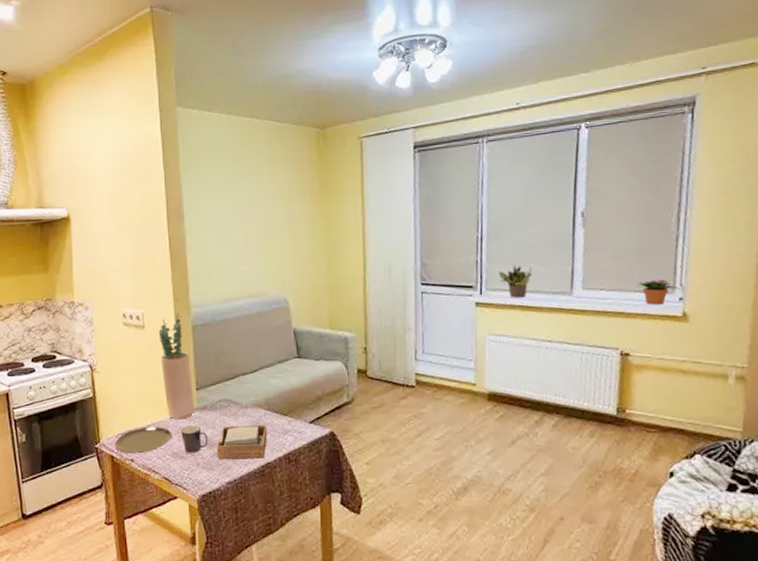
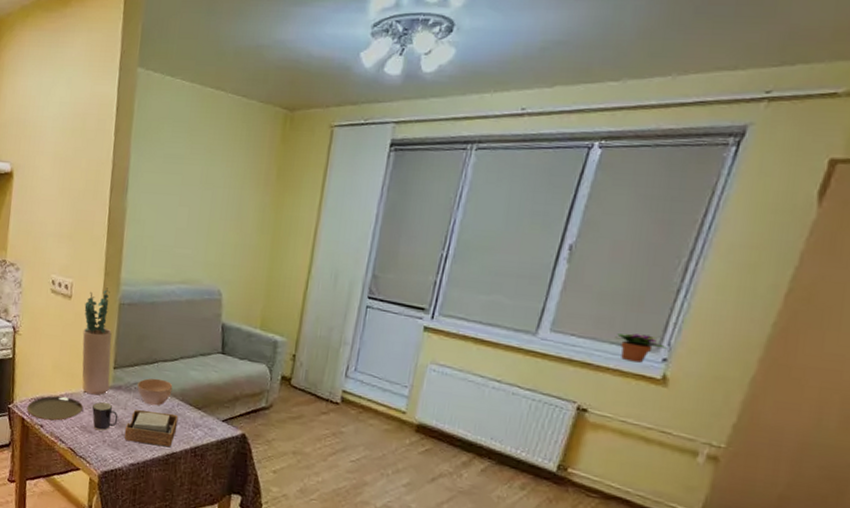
bowl: none [222,392,257,420] -> present [137,378,173,406]
potted plant: present [499,265,532,298] -> none [457,292,497,330]

